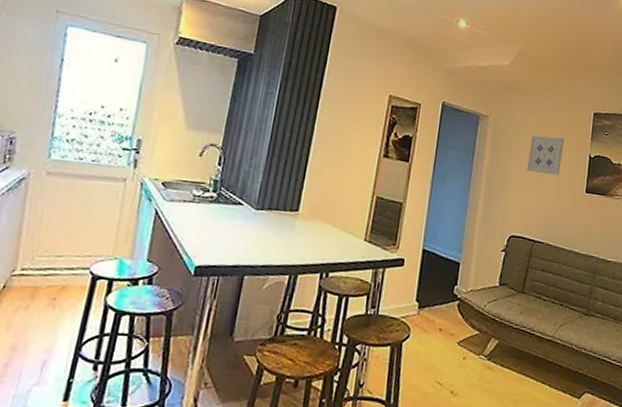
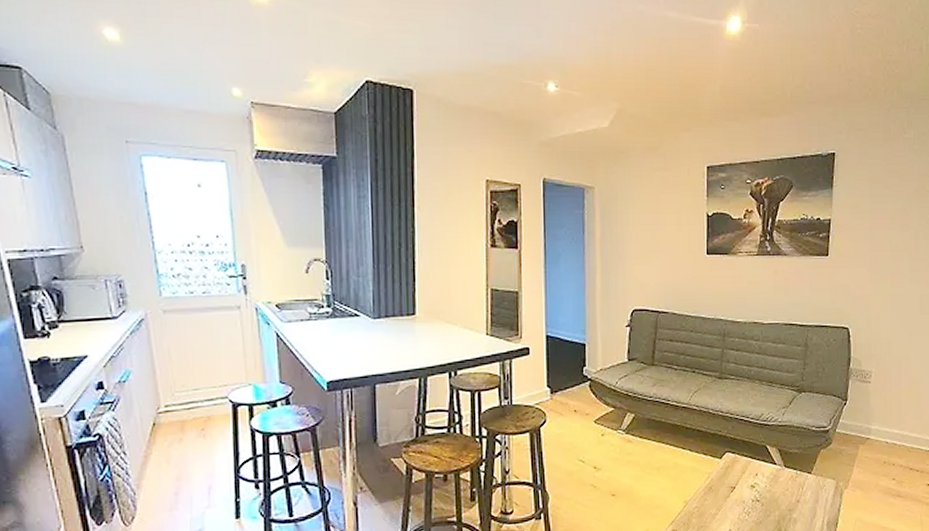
wall art: present [527,135,565,175] -> none [641,199,679,240]

